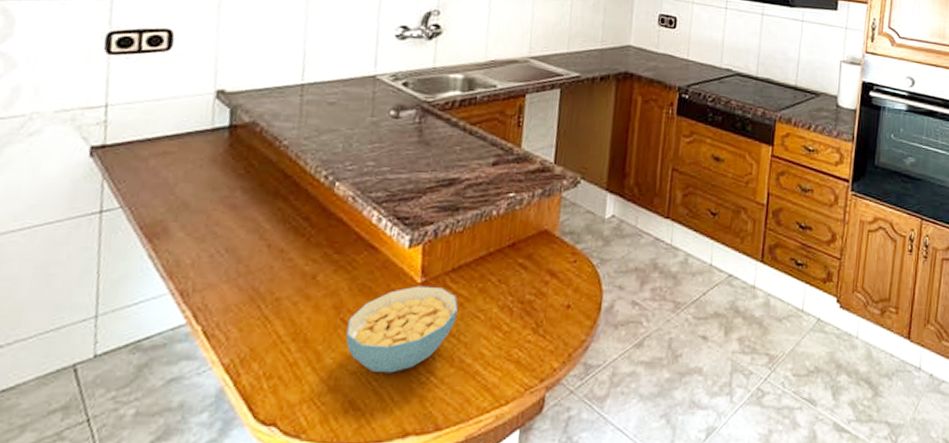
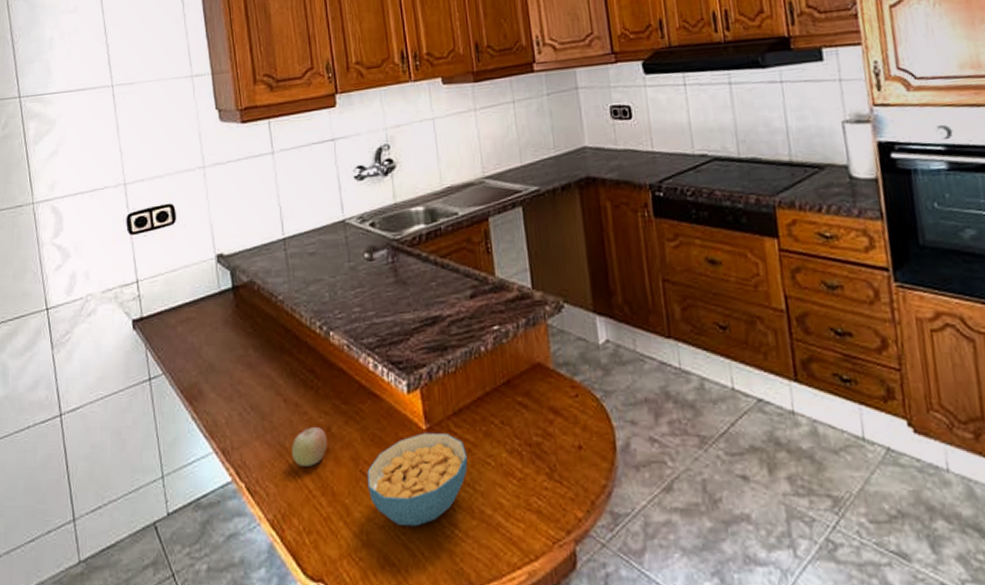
fruit: none [265,274,311,312] -> present [291,427,327,466]

